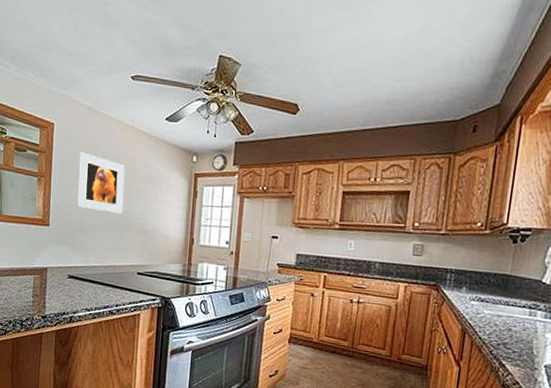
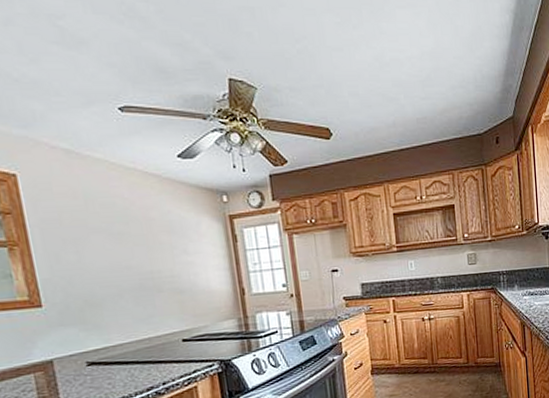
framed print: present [76,152,125,214] -> none [65,206,146,277]

